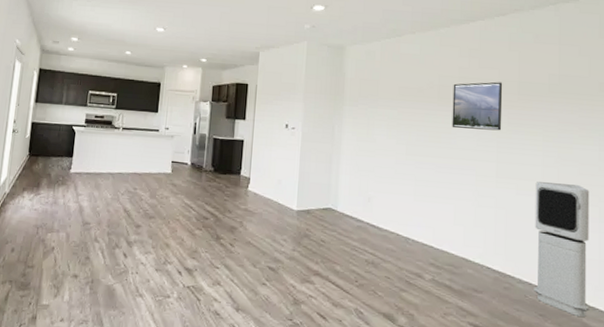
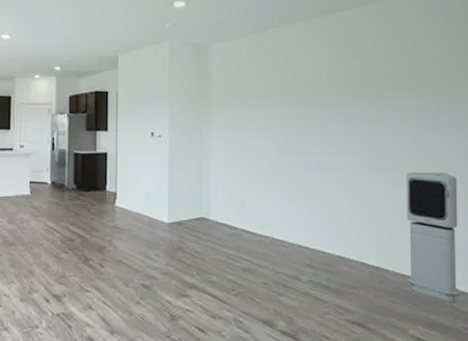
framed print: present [452,81,503,131] -> none [322,73,372,125]

